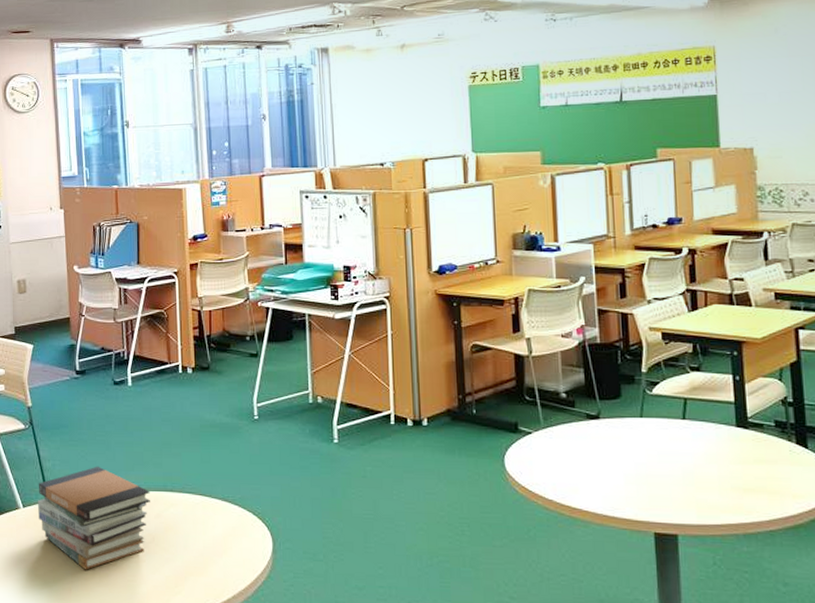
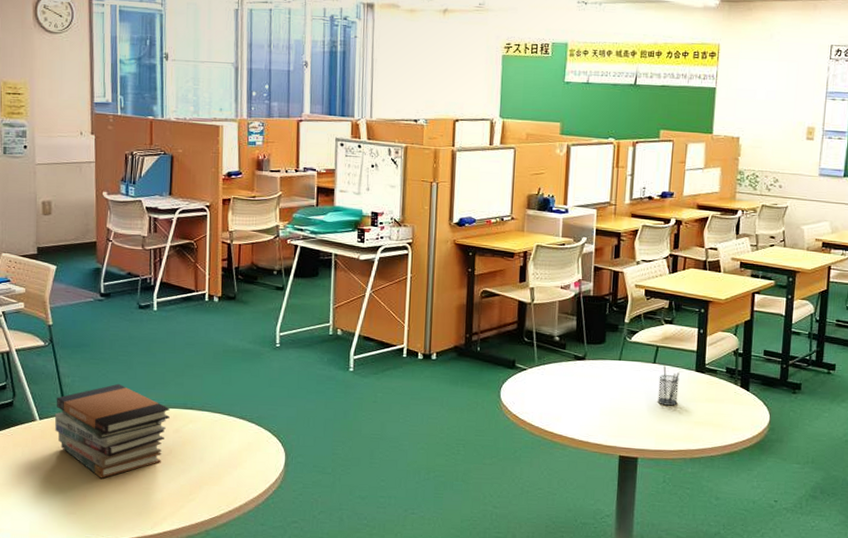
pencil holder: none [692,420,719,470] -> present [657,364,680,406]

